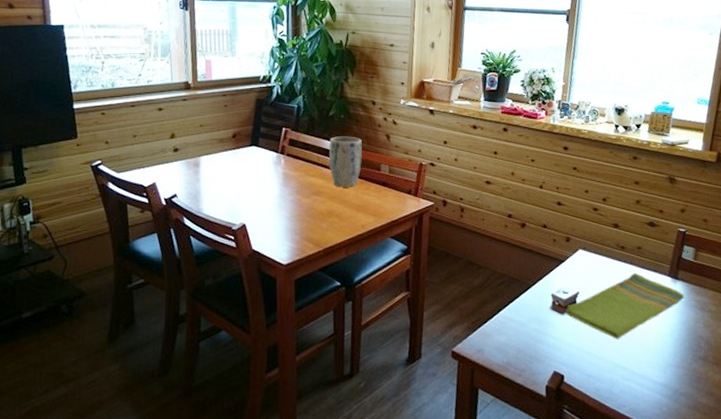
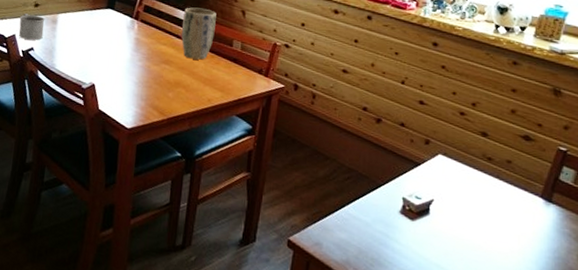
mug: none [158,160,187,187] -> present [18,13,45,40]
dish towel: present [566,272,684,339] -> none [416,187,557,257]

